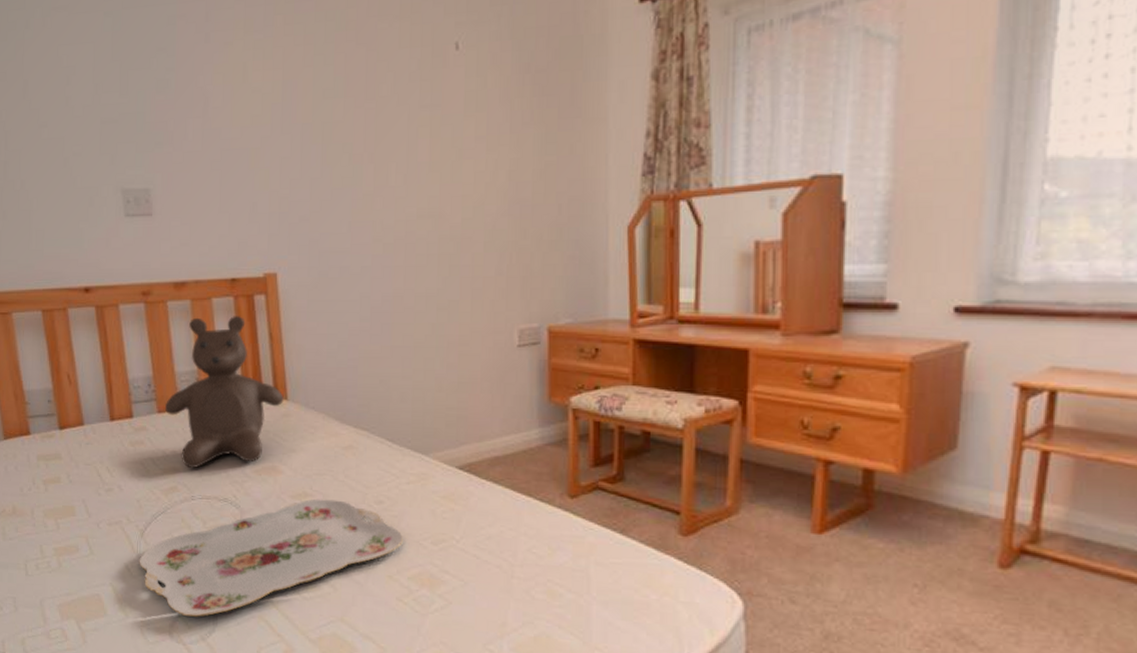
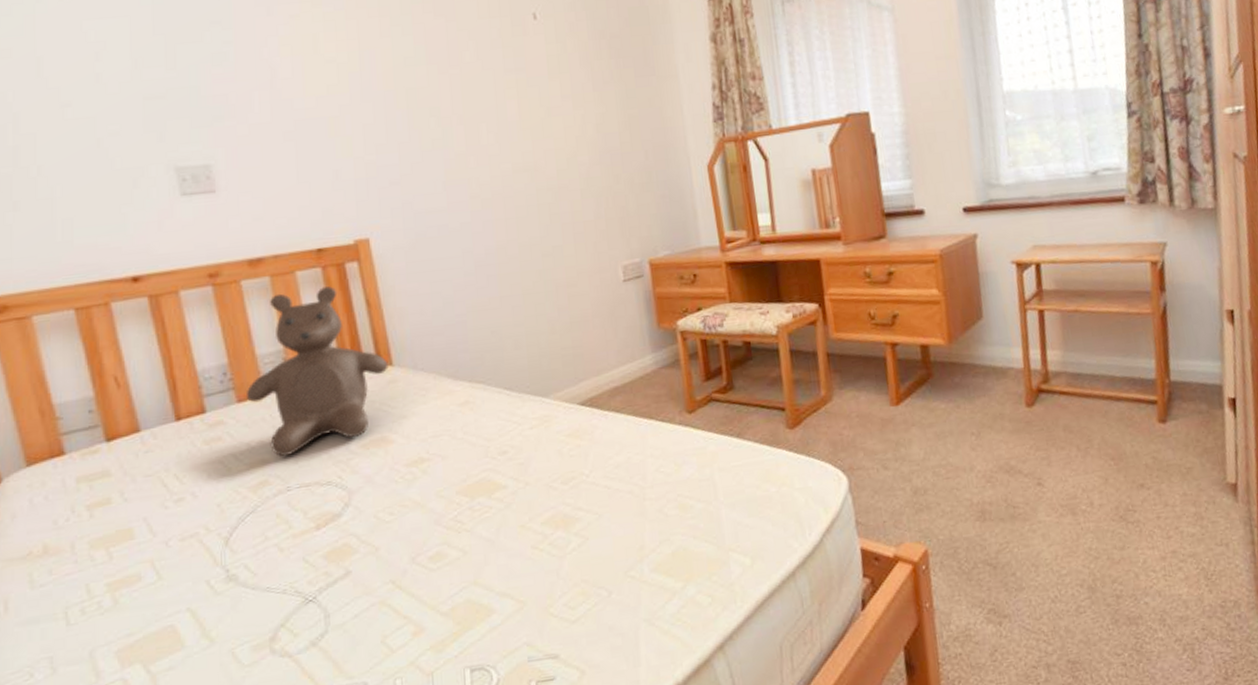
serving tray: present [139,498,403,617] -> none [224,458,532,624]

